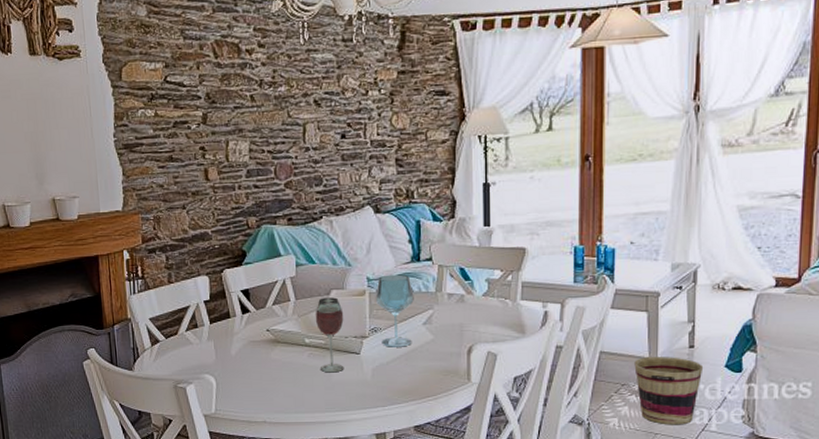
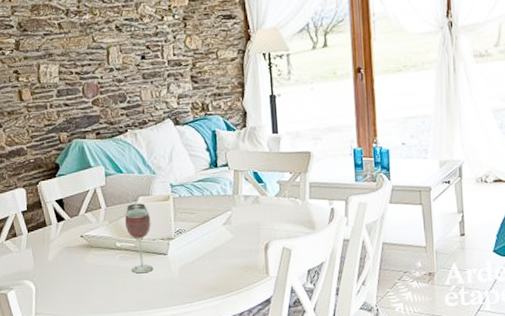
wine glass: present [375,274,414,347] -> none [178,180,214,247]
basket: present [634,357,704,425] -> none [414,244,475,308]

